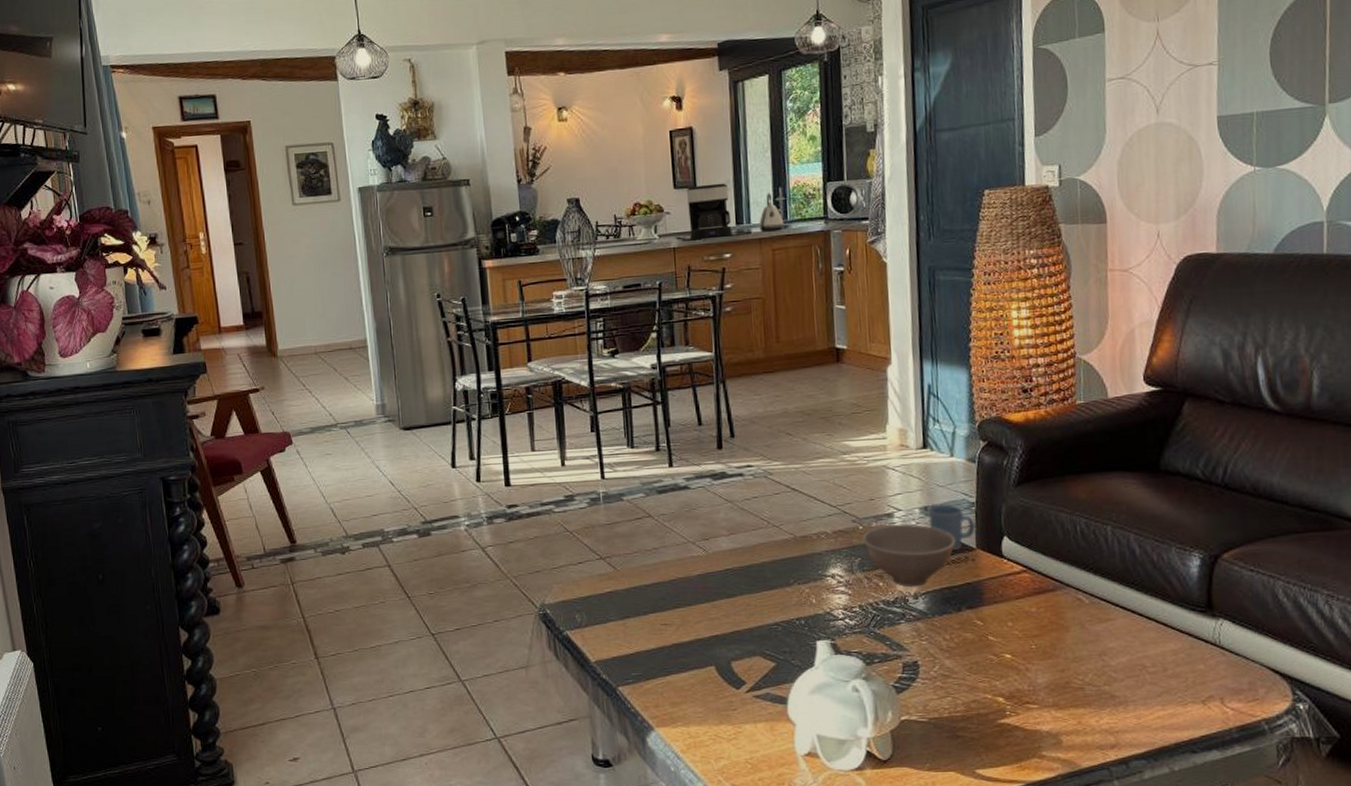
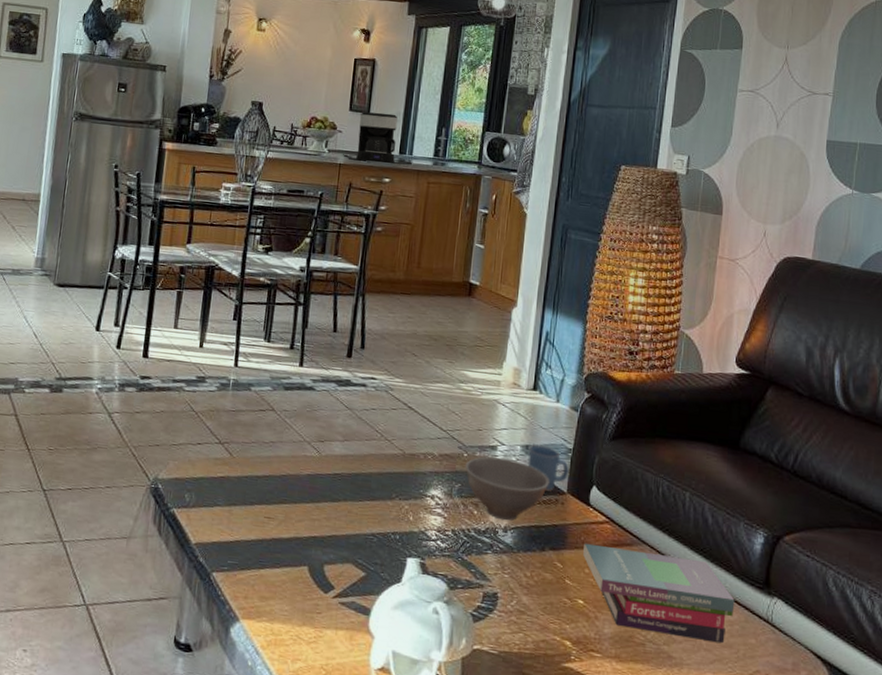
kettle: present [758,192,784,232] -> none [418,130,442,167]
books: none [1002,593,1177,675] -> present [582,543,735,644]

